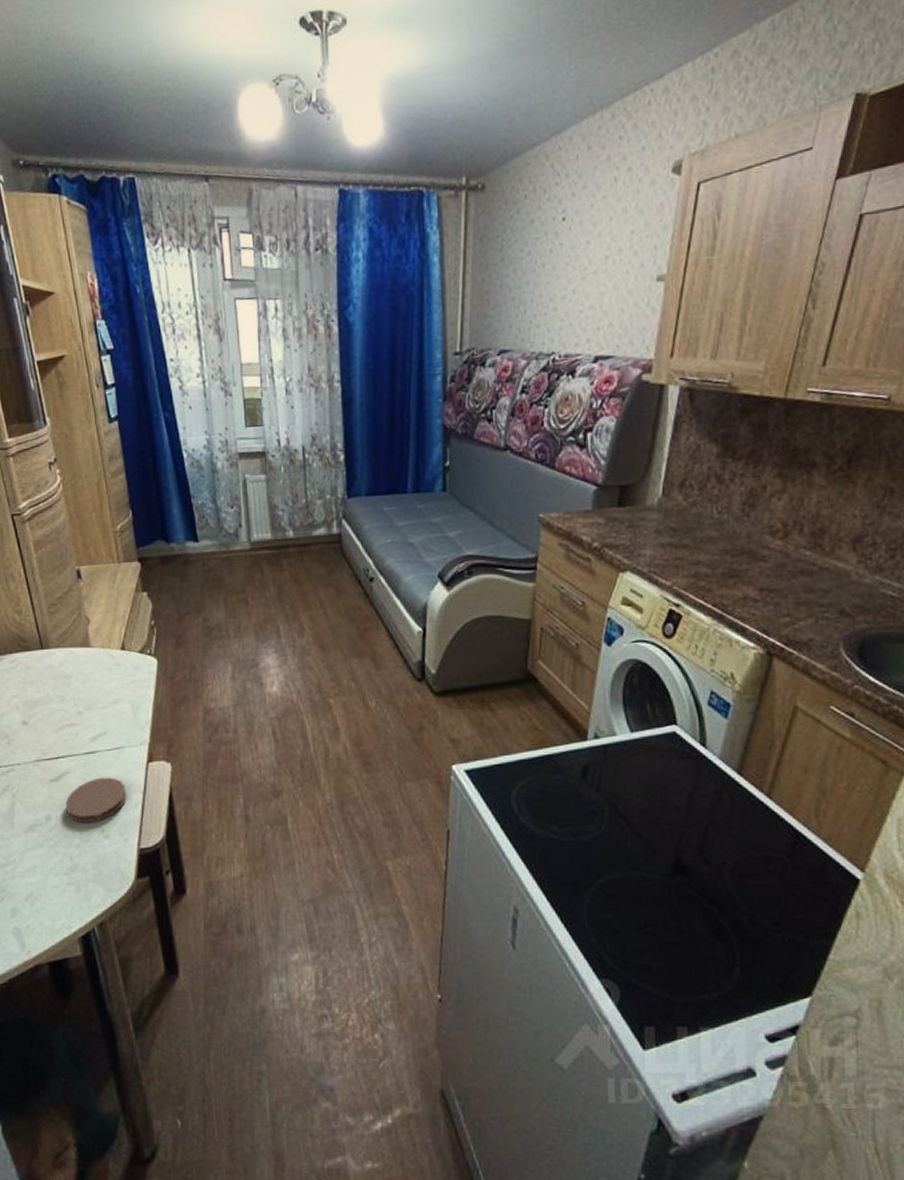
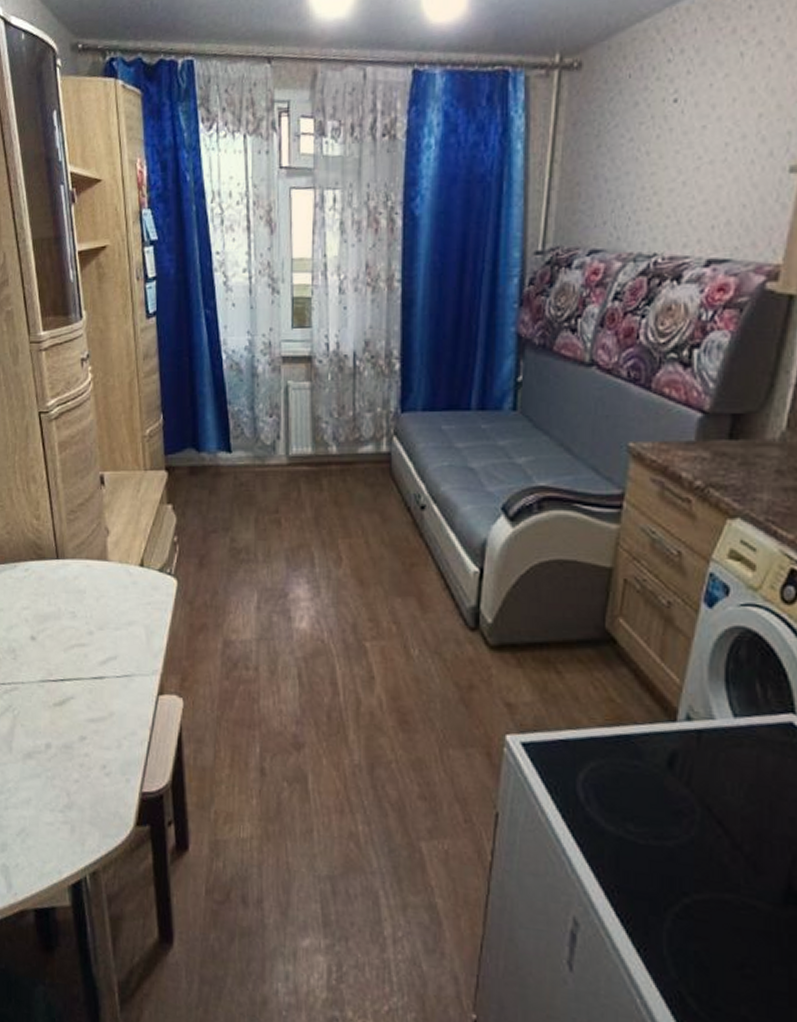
coaster: present [65,777,127,824] -> none [67,706,133,757]

